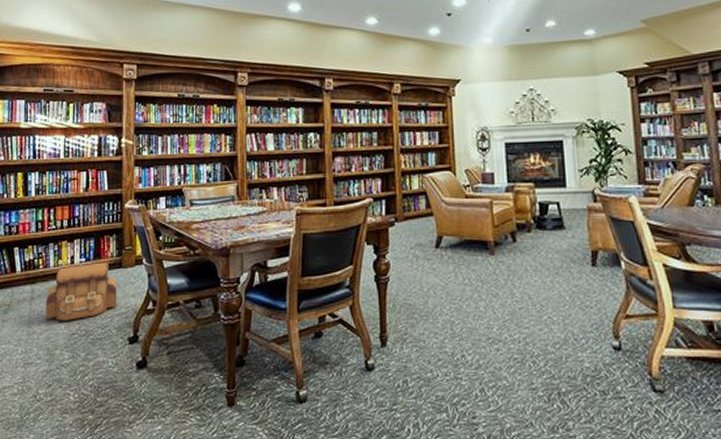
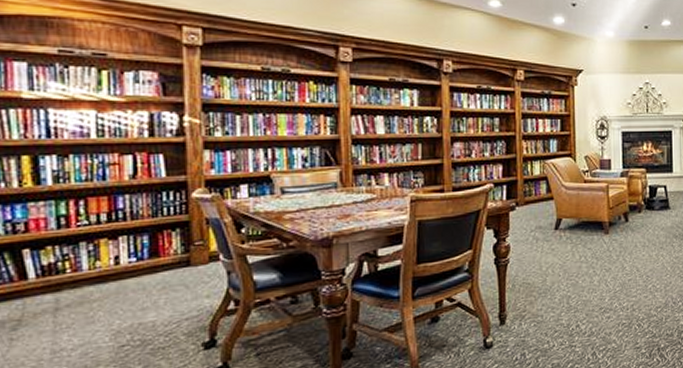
backpack: present [46,262,117,321] -> none [78,260,185,333]

